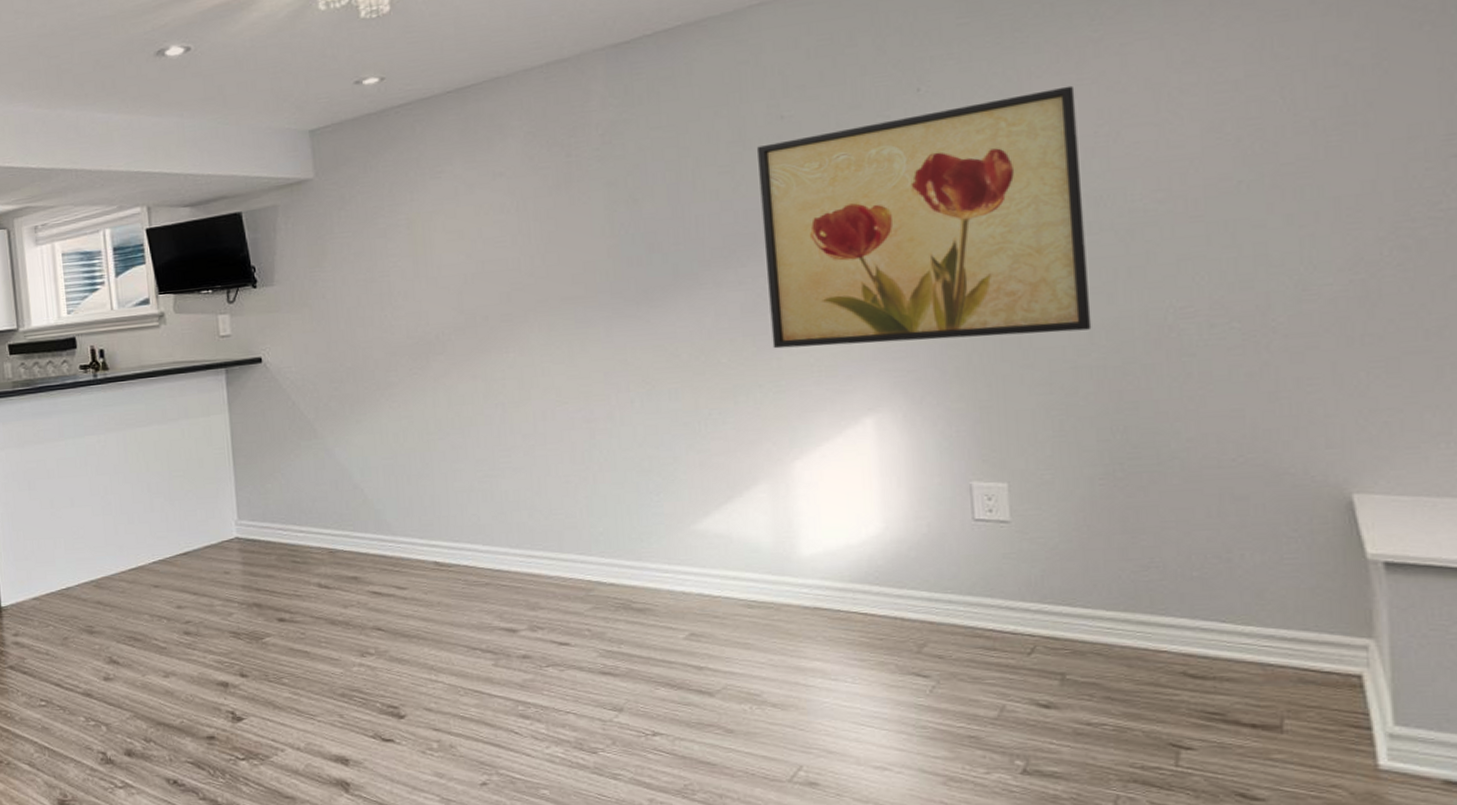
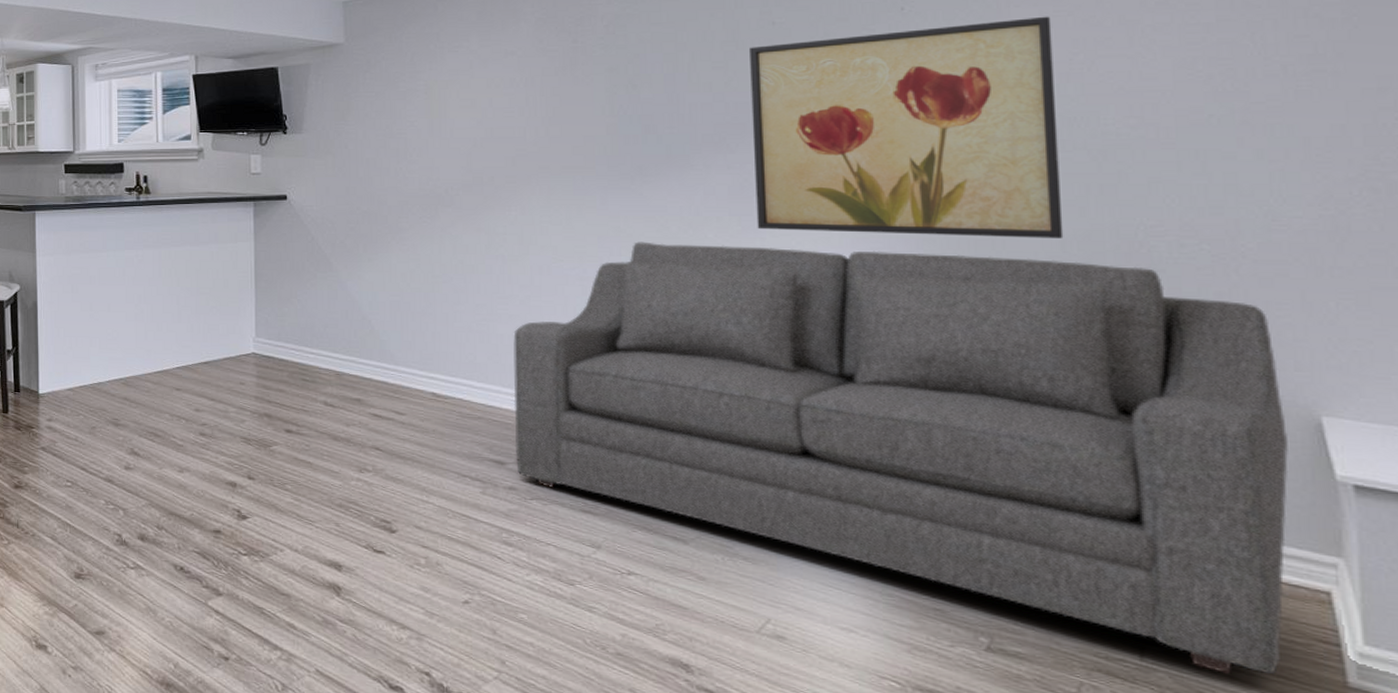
sofa: none [518,353,1320,771] -> present [513,241,1289,675]

